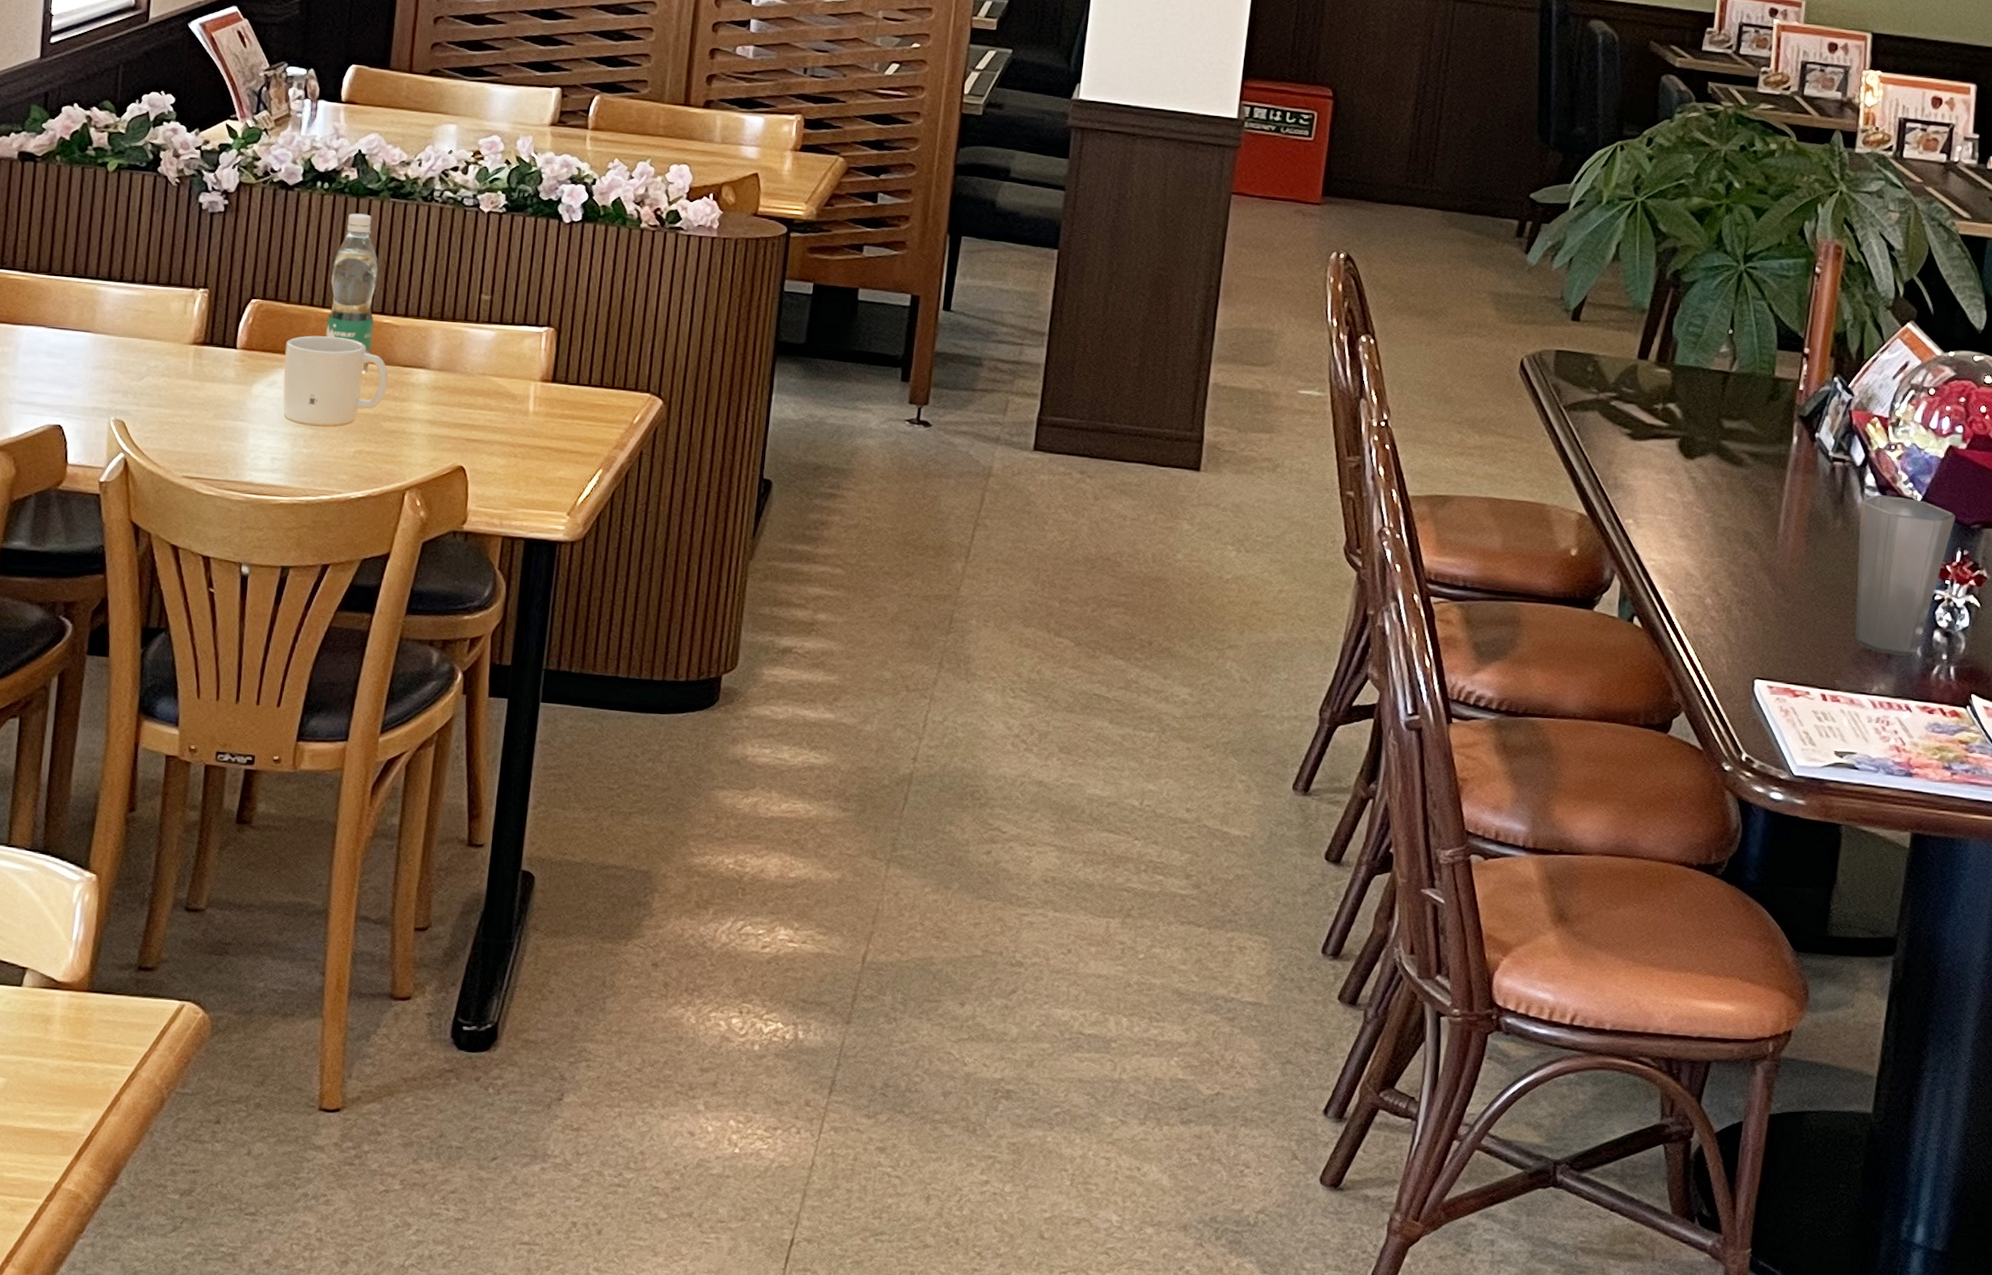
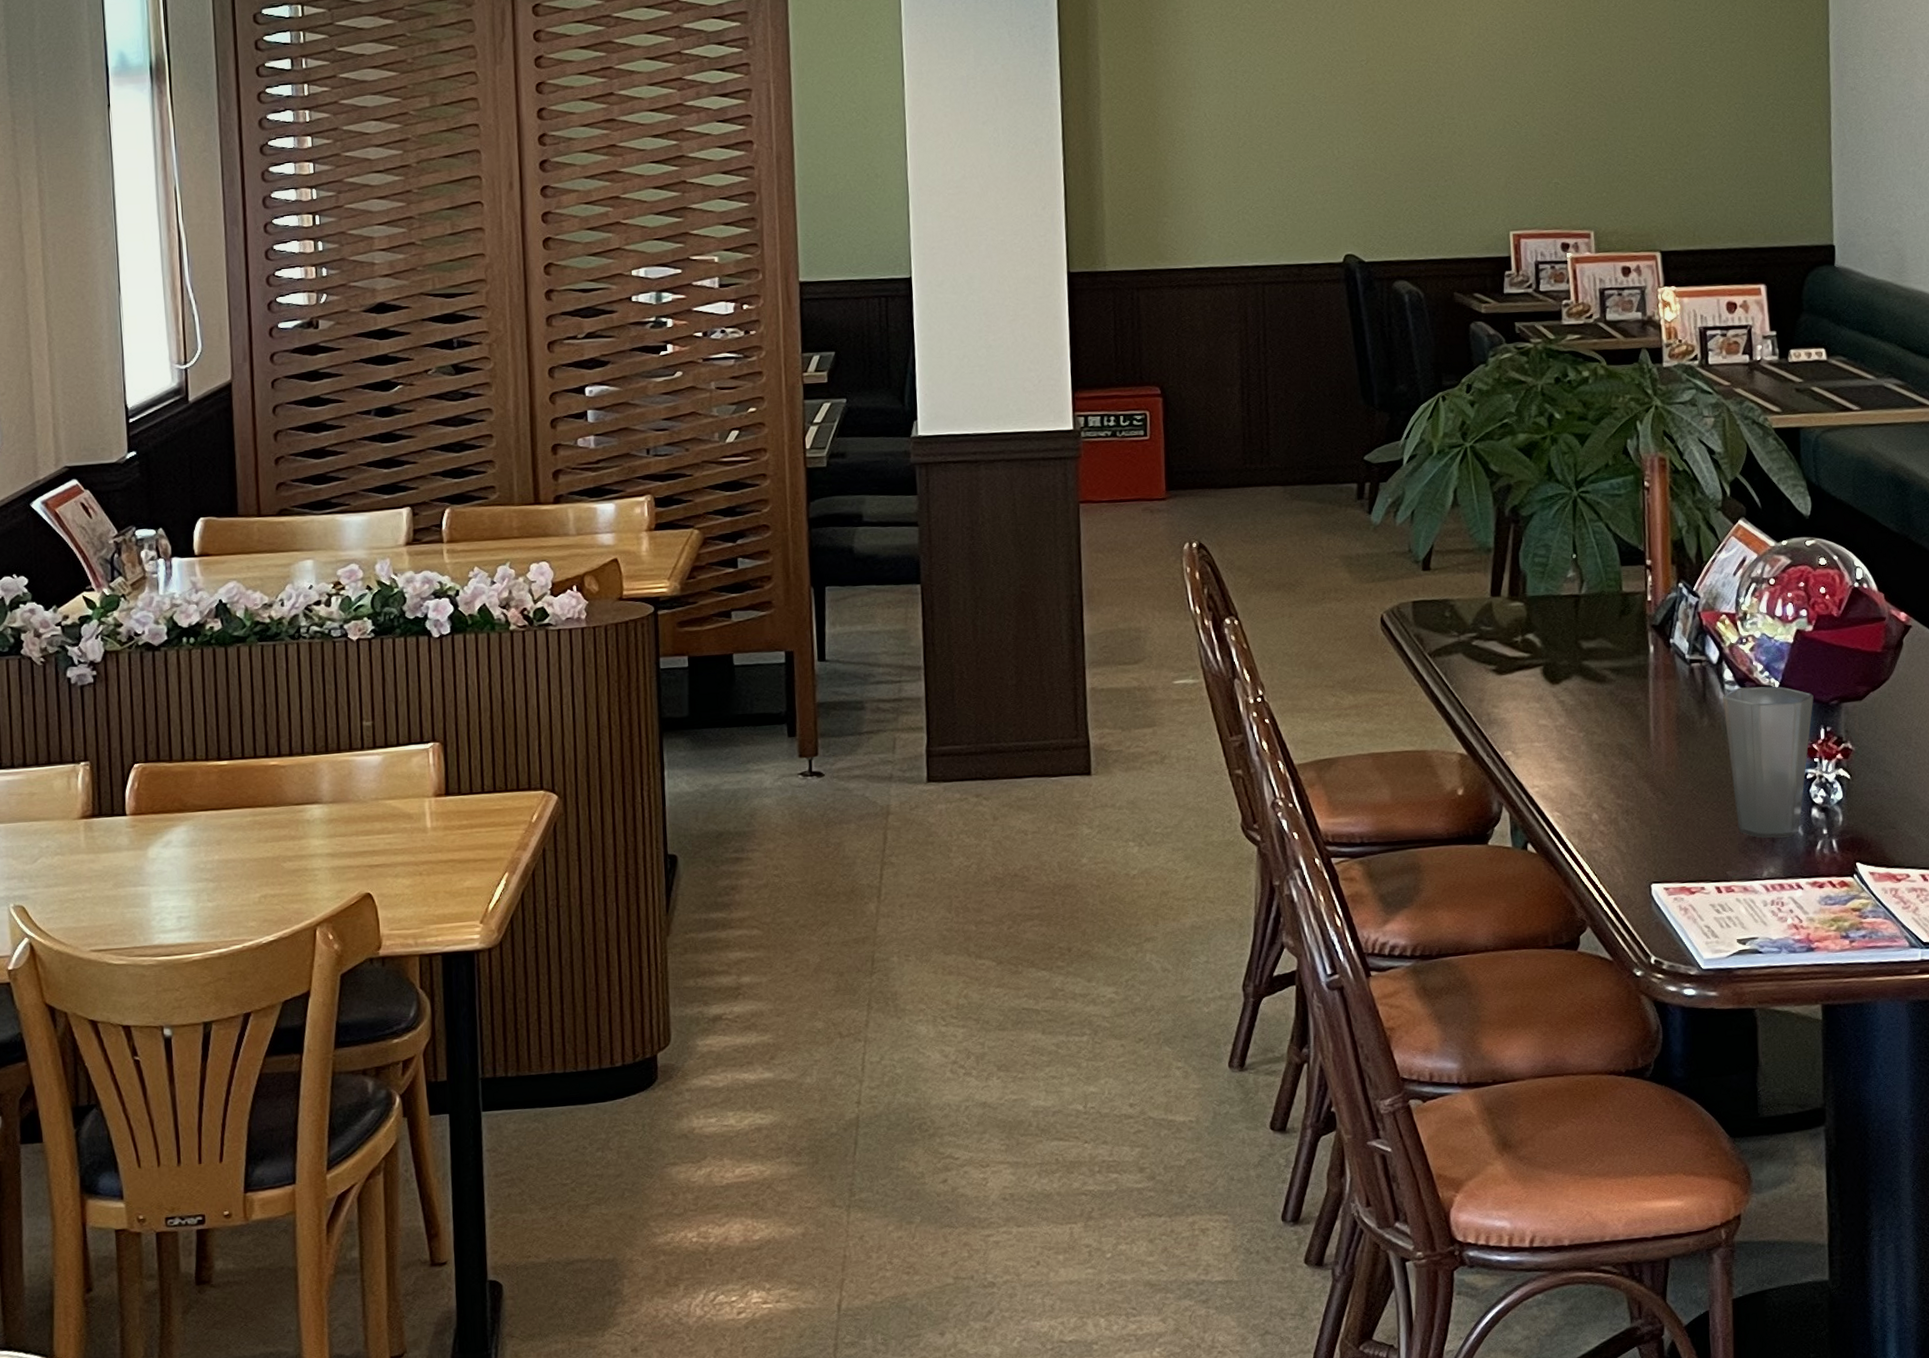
mug: present [282,335,389,427] -> none [174,786,283,880]
bottle: present [325,213,379,373] -> none [209,661,262,818]

